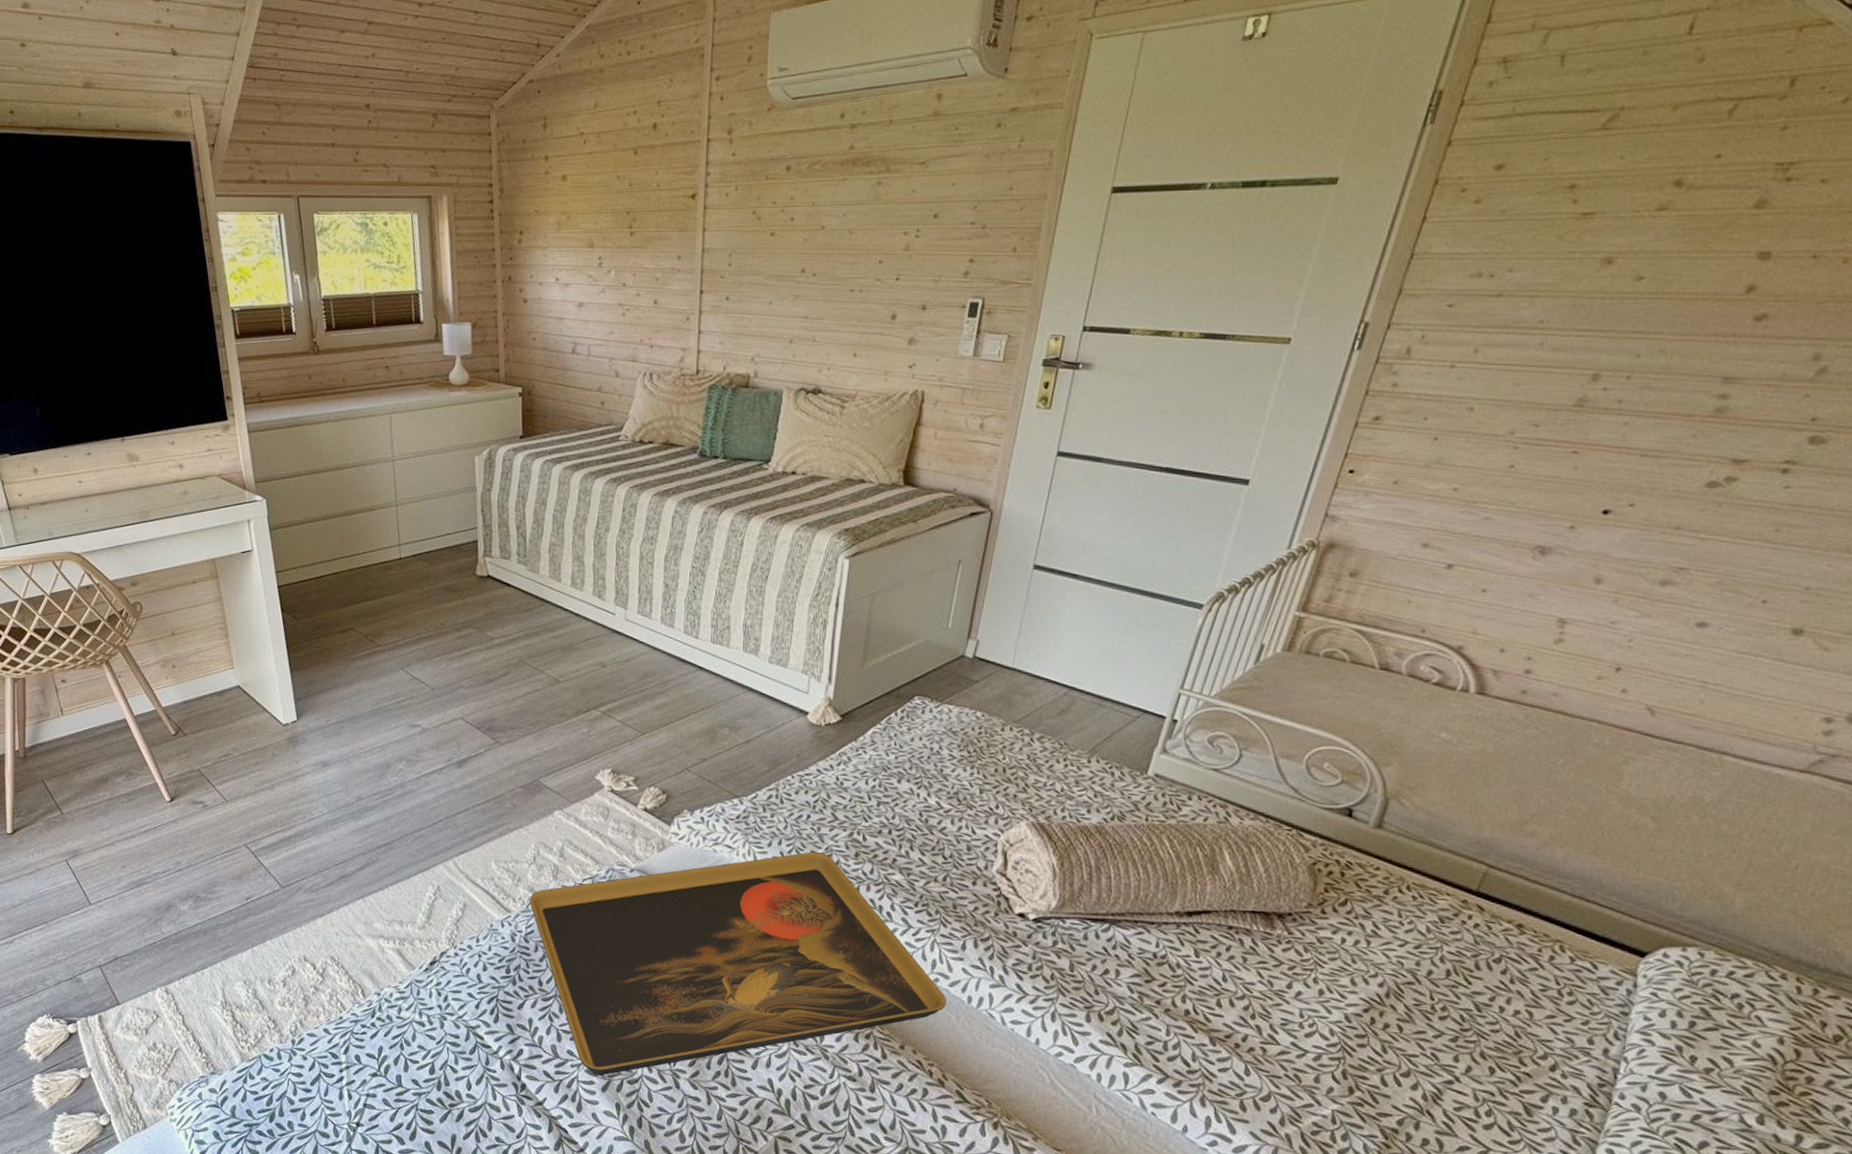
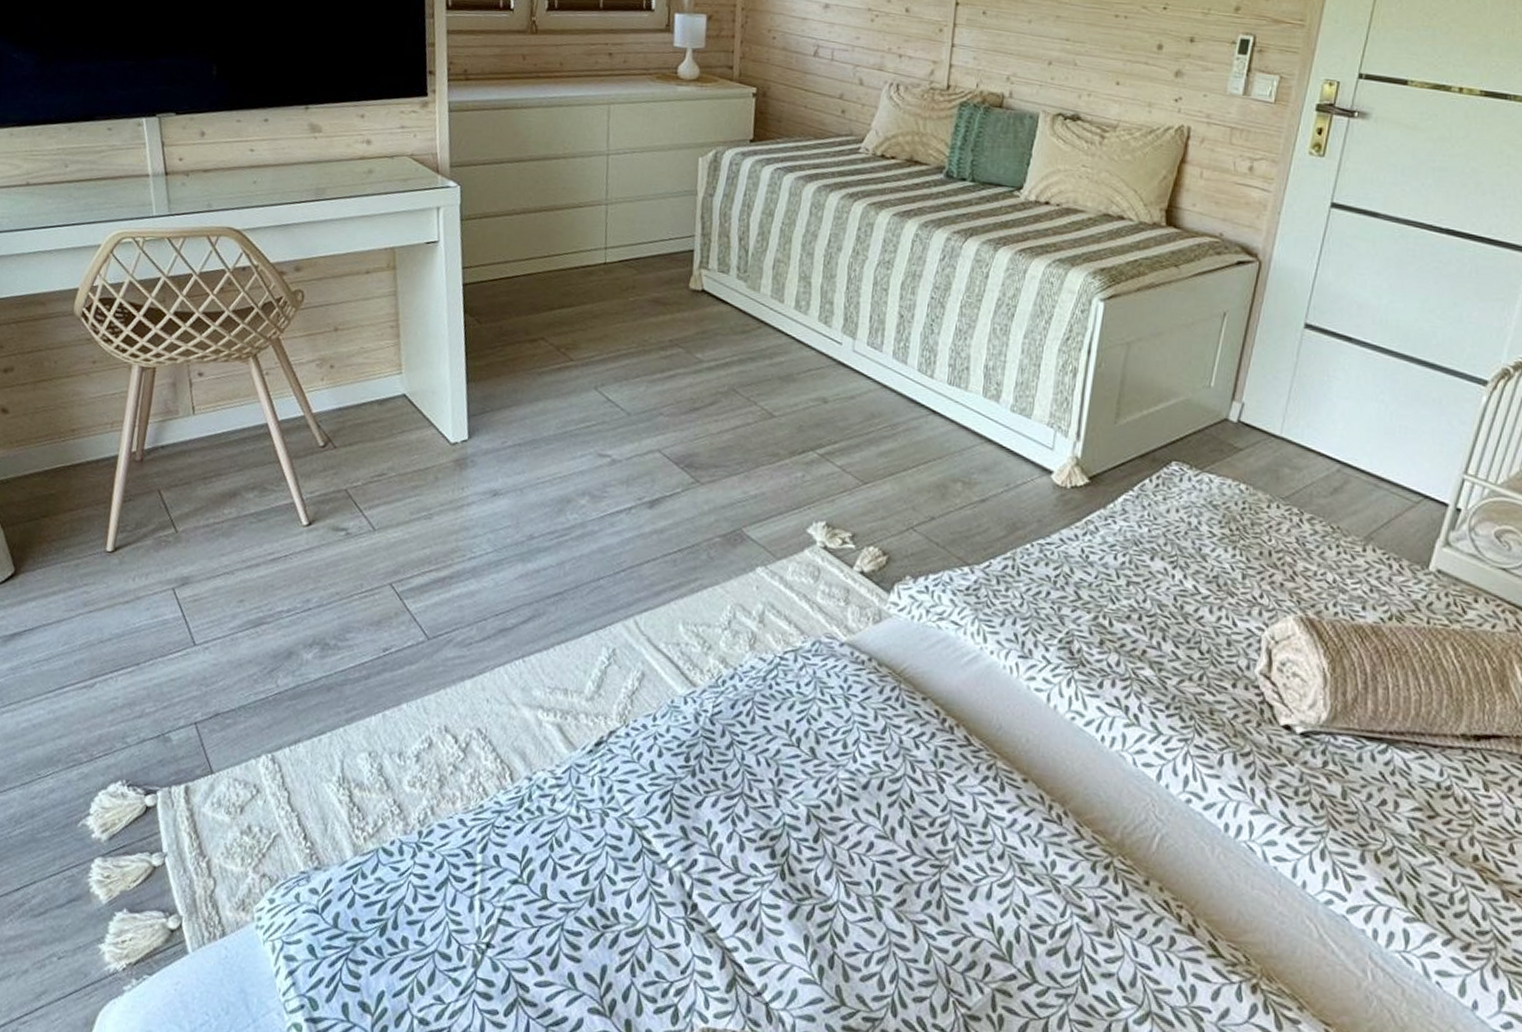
decorative tray: present [529,851,946,1077] -> none [719,635,1200,899]

